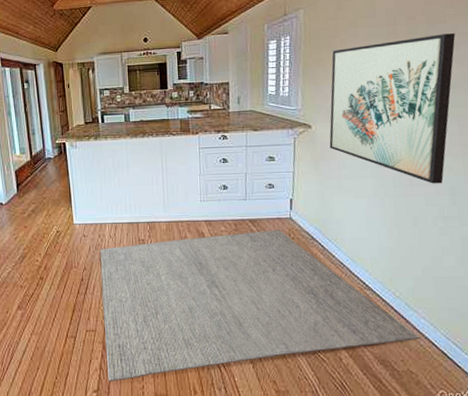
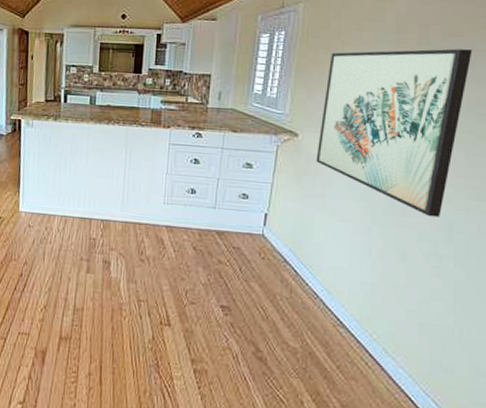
rug: present [100,230,422,382] -> none [36,242,397,395]

